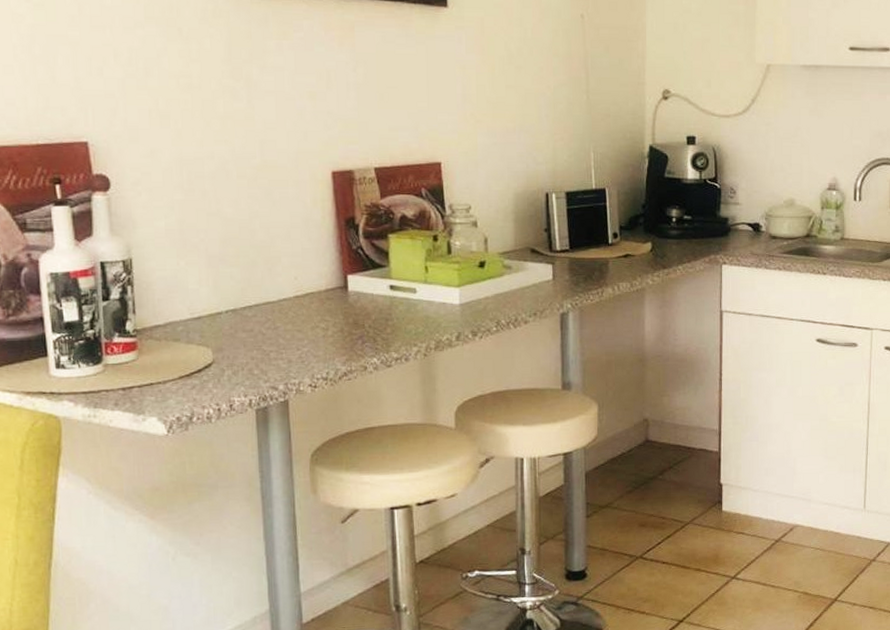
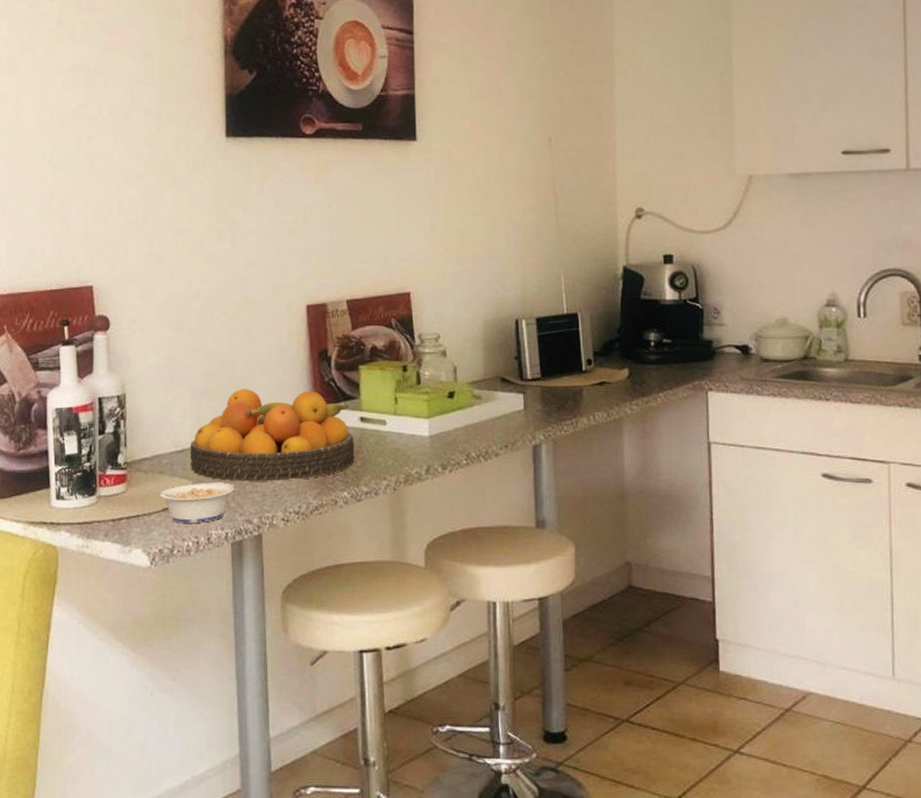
legume: none [157,350,258,391] -> present [144,482,235,523]
fruit bowl: none [207,255,385,349] -> present [189,389,355,482]

